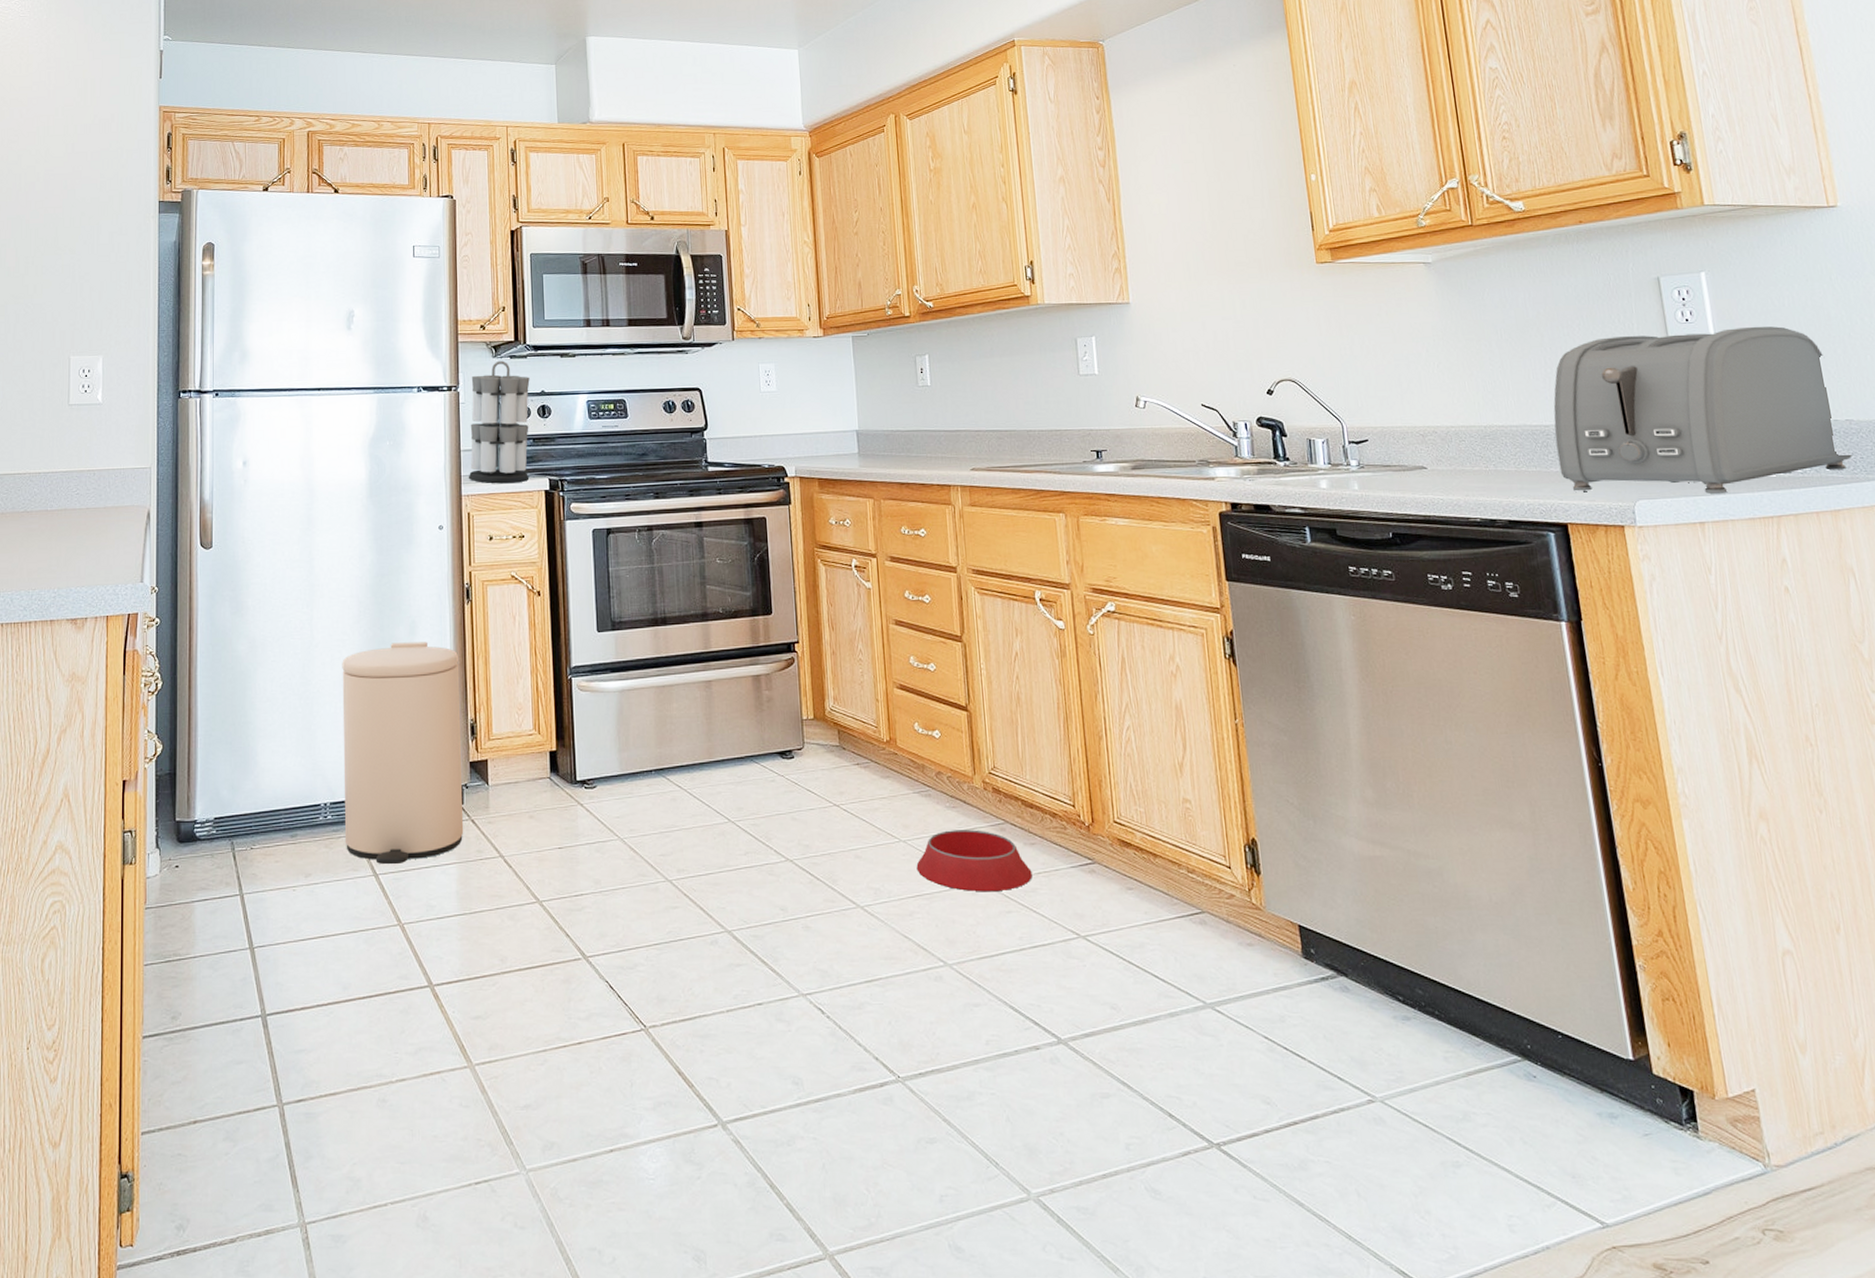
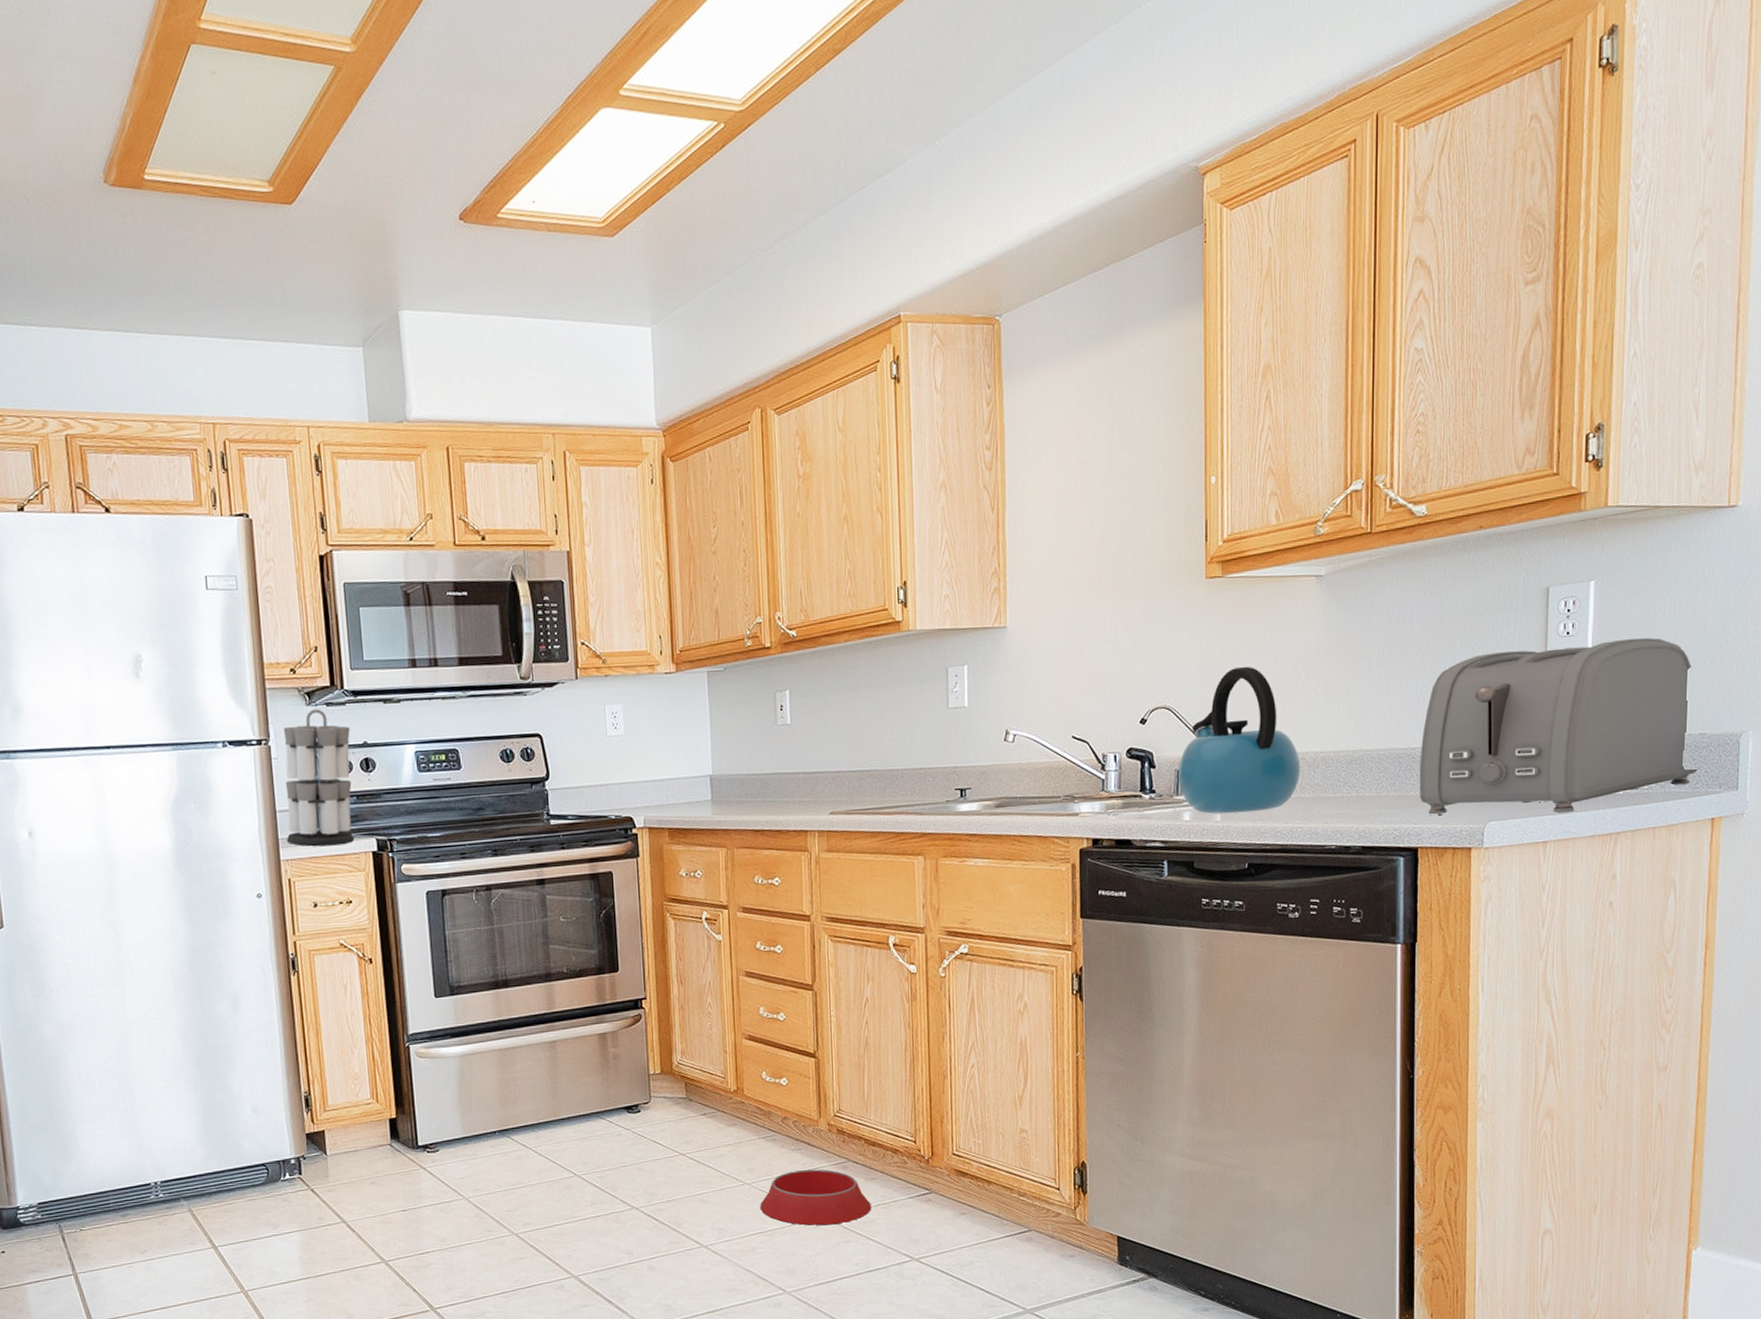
pedal bin: present [342,642,464,865] -> none [161,1016,304,1238]
kettle: none [1309,343,1434,483] -> present [1177,666,1301,814]

